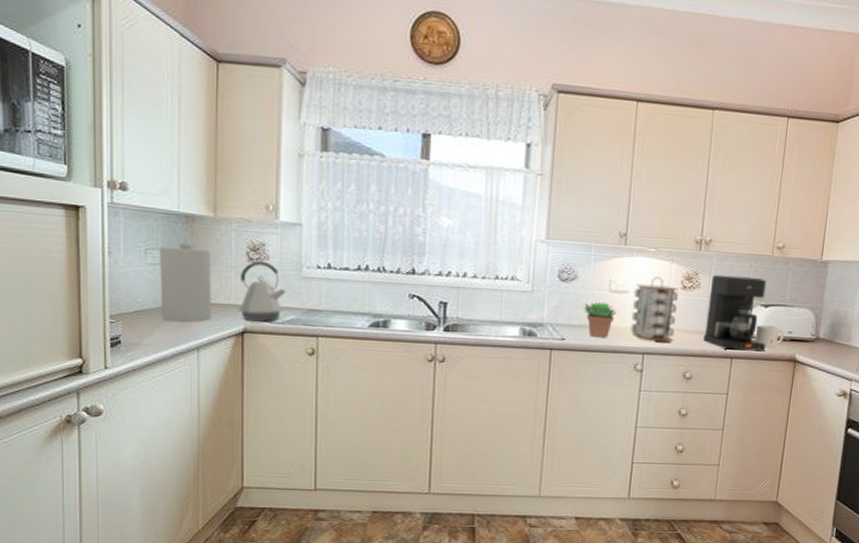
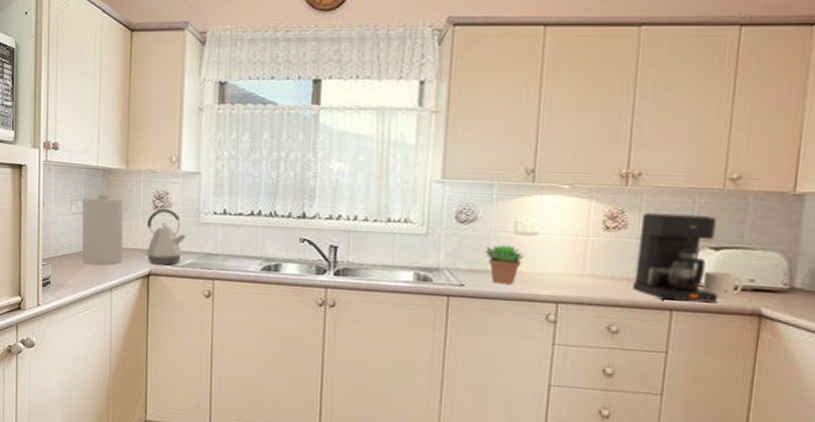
spice rack: present [630,277,679,342] -> none [540,216,600,290]

